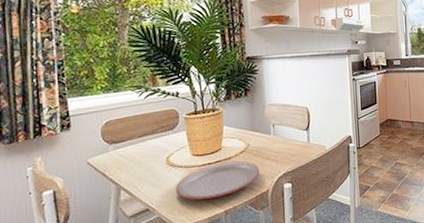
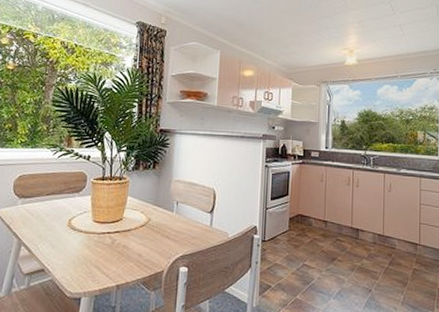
plate: present [175,160,260,200] -> none [71,233,157,270]

